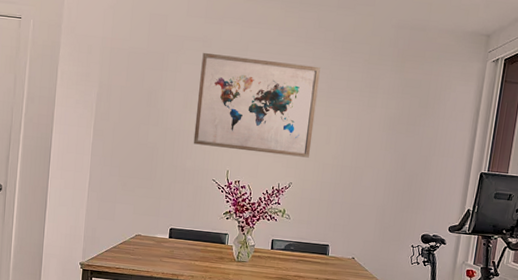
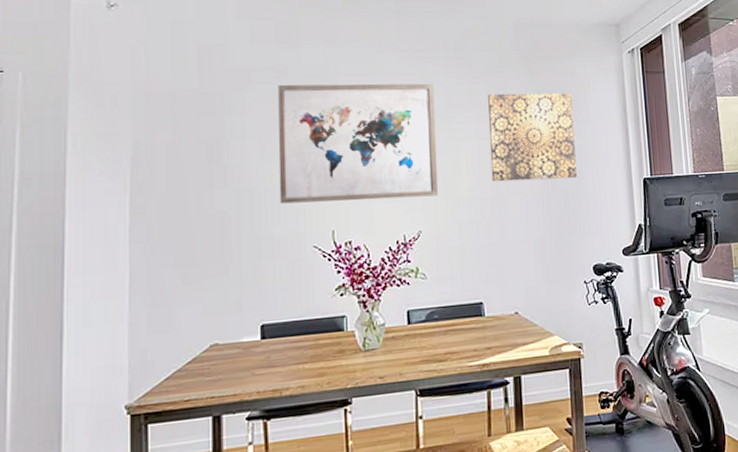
wall art: none [353,82,434,162] -> present [488,93,577,182]

